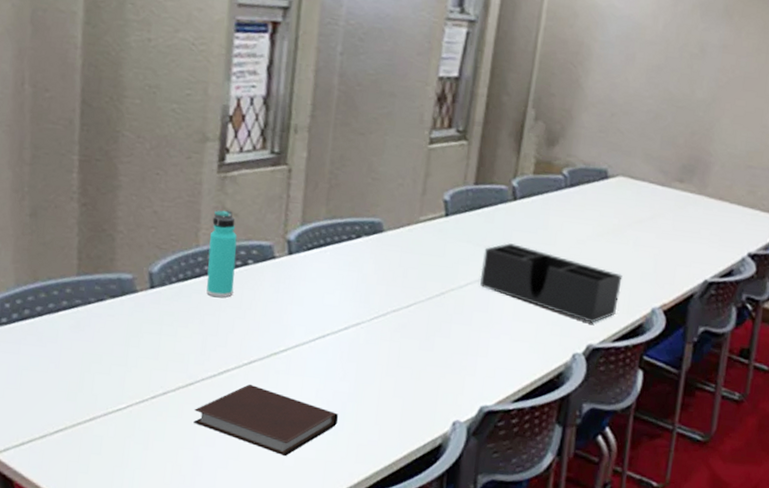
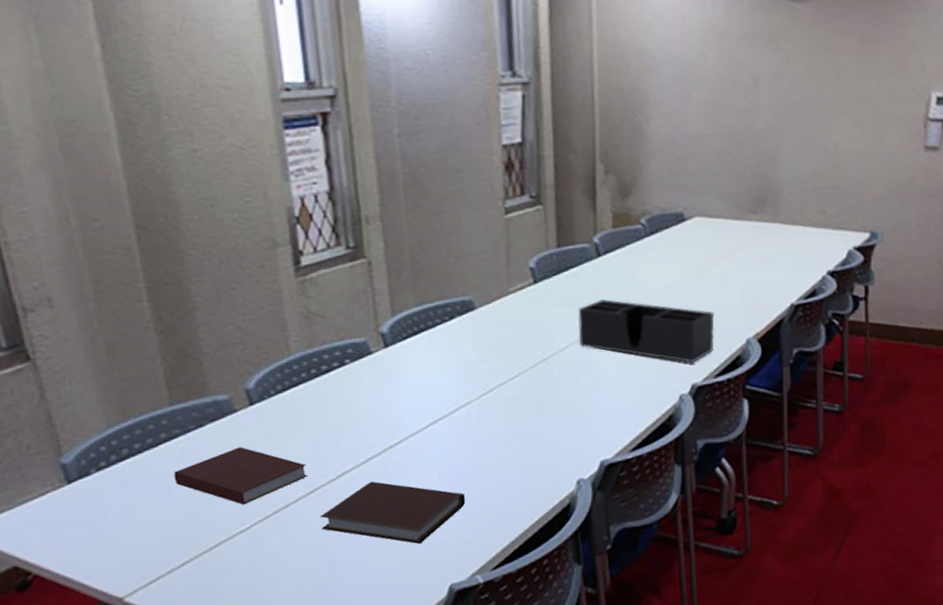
notebook: none [66,327,191,385] -> present [174,447,308,505]
thermos bottle: present [206,210,237,298] -> none [300,313,336,403]

